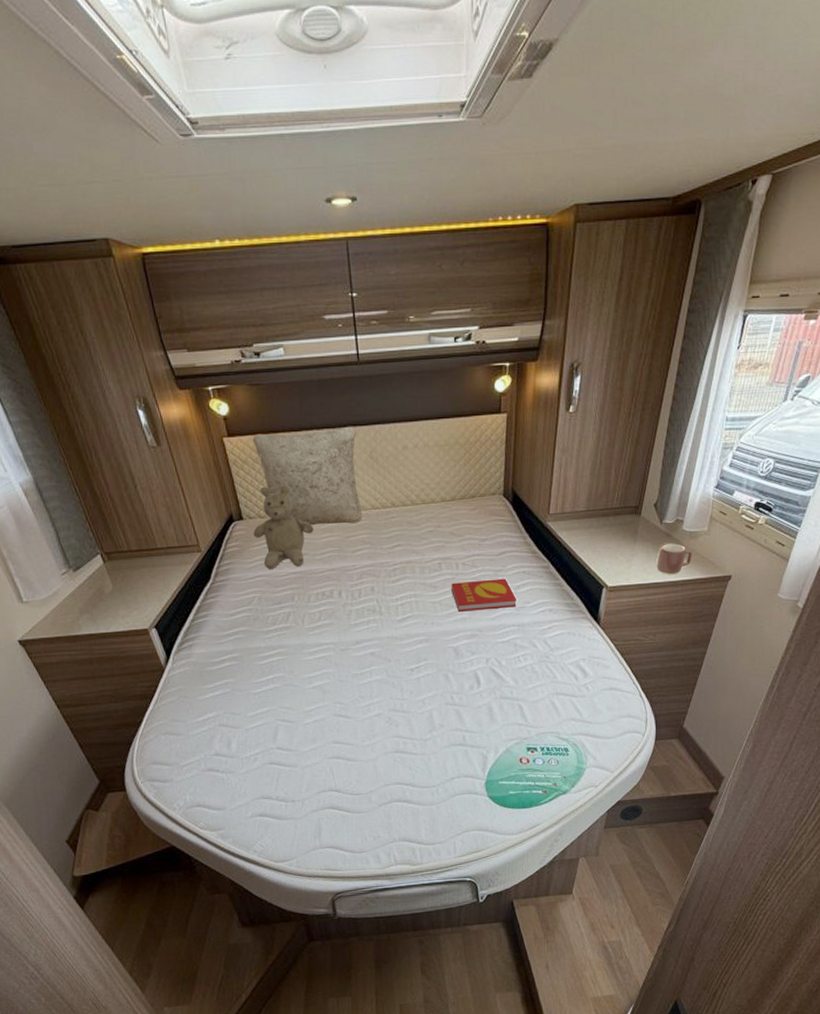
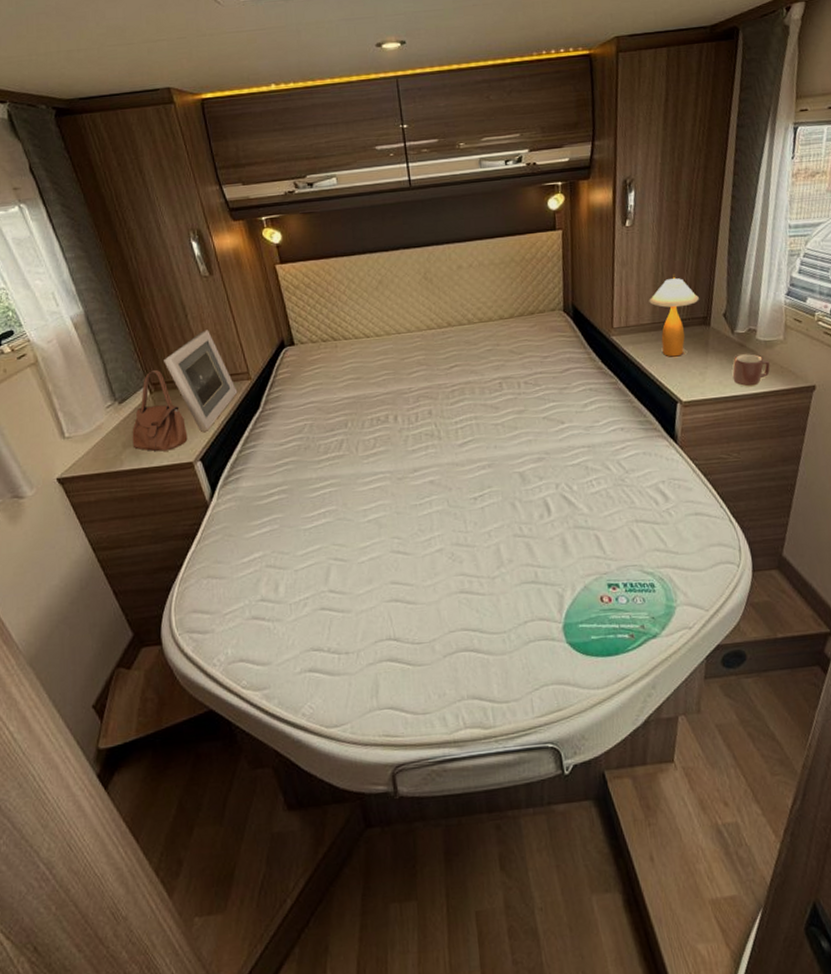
handbag: none [88,539,142,618] -> present [132,369,188,452]
picture frame: none [115,501,189,601] -> present [164,329,238,432]
pillow: present [253,426,363,526] -> none [306,248,418,349]
teddy bear: present [253,485,314,570] -> none [305,309,367,396]
book: present [451,578,517,612] -> none [513,396,585,434]
table lamp: none [585,462,633,544] -> present [649,273,699,357]

